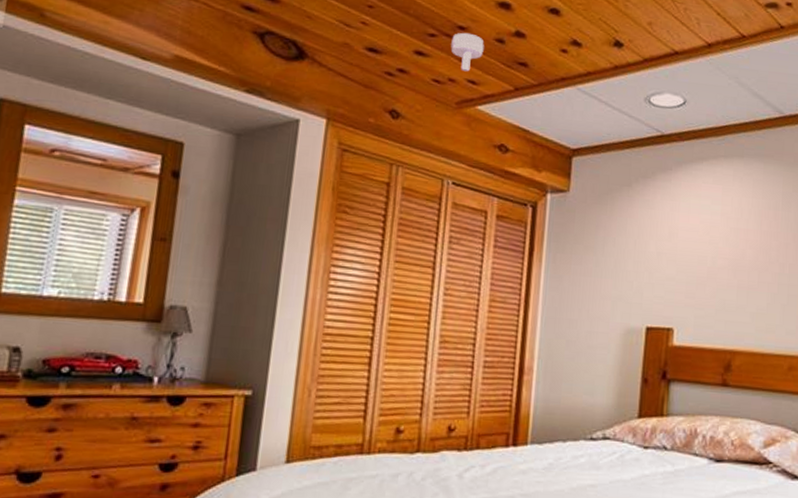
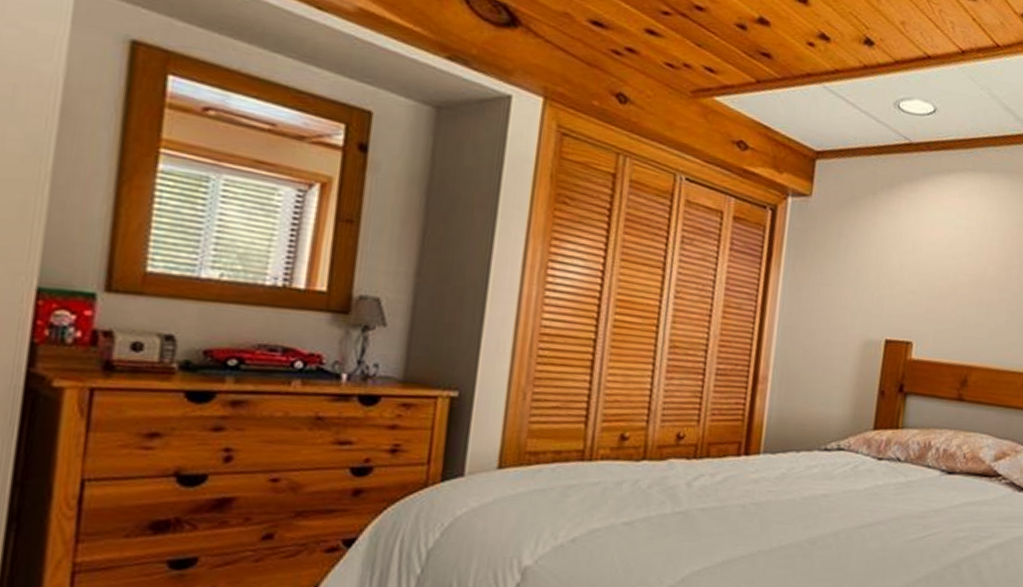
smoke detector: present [451,32,484,72] -> none [686,13,724,58]

